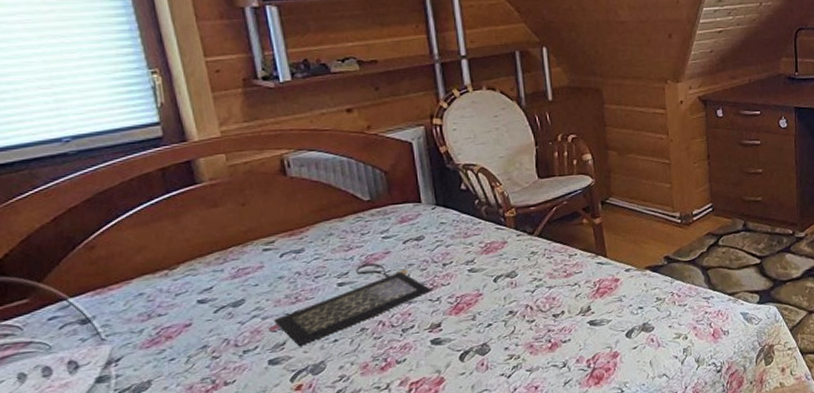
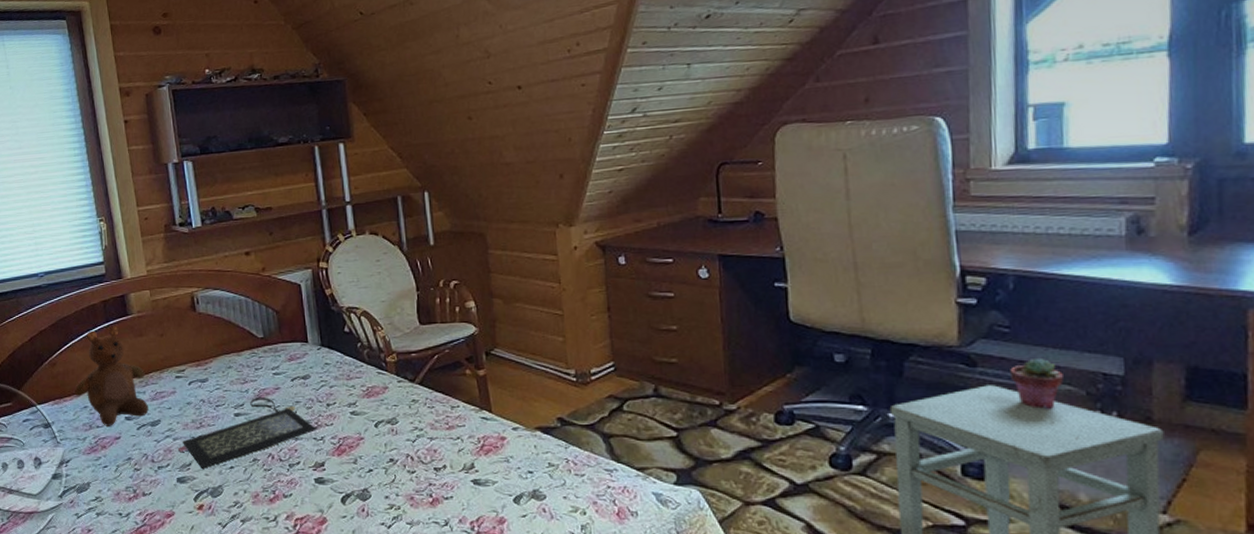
teddy bear: none [122,197,229,314] -> present [73,326,149,426]

